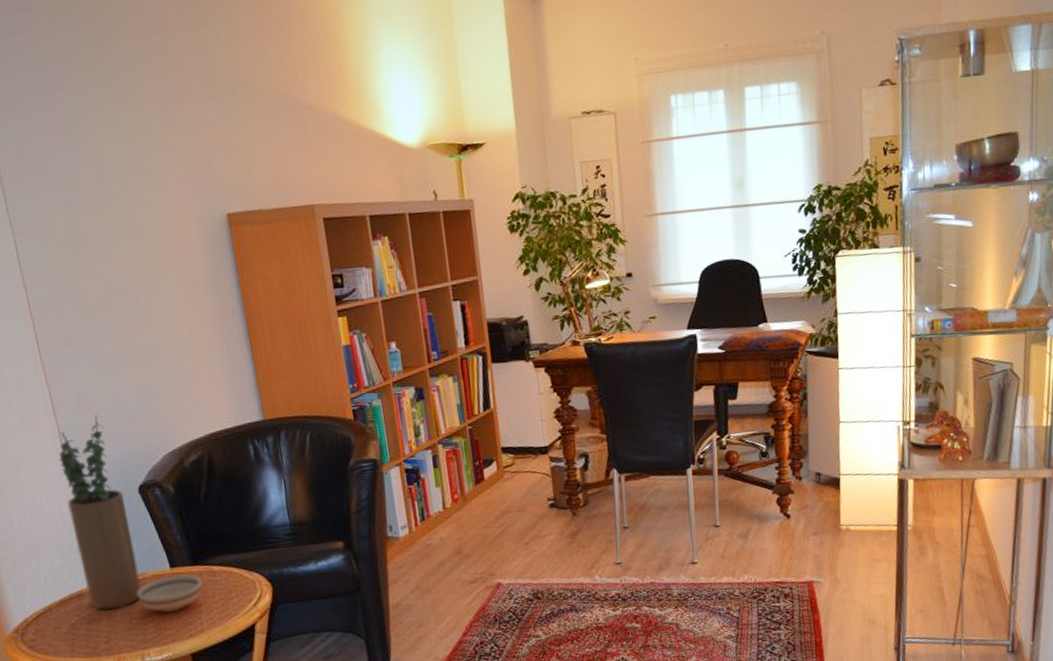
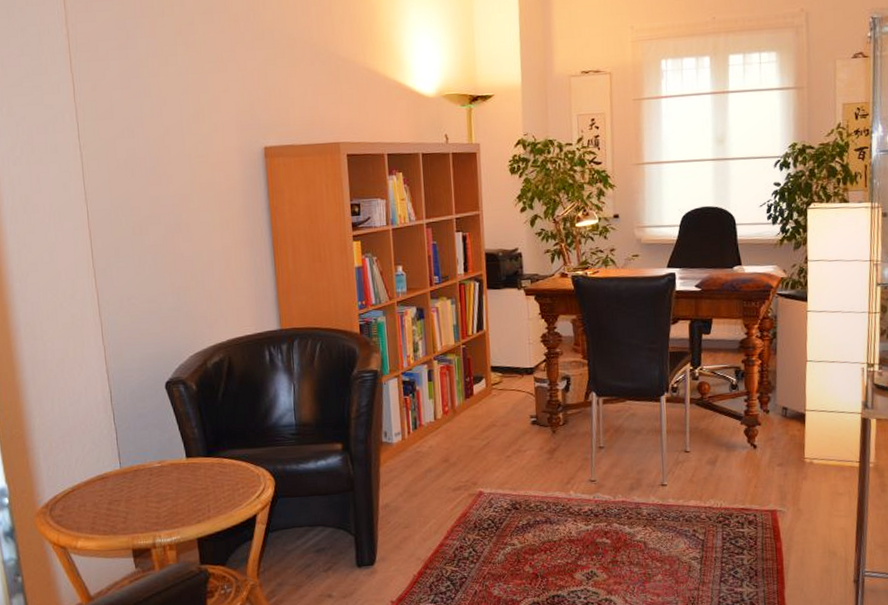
vase: present [59,414,142,610] -> none [100,316,160,492]
bowl: present [137,575,203,613] -> none [155,465,214,499]

